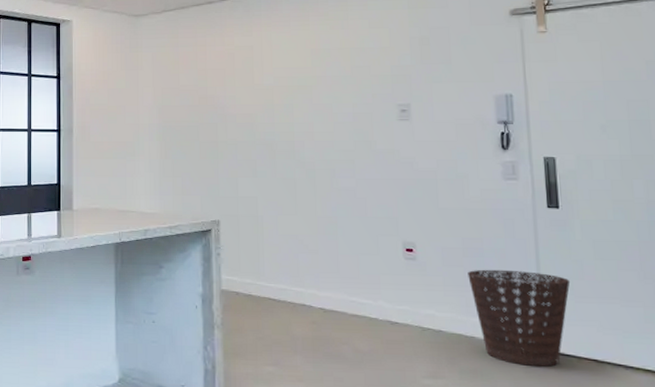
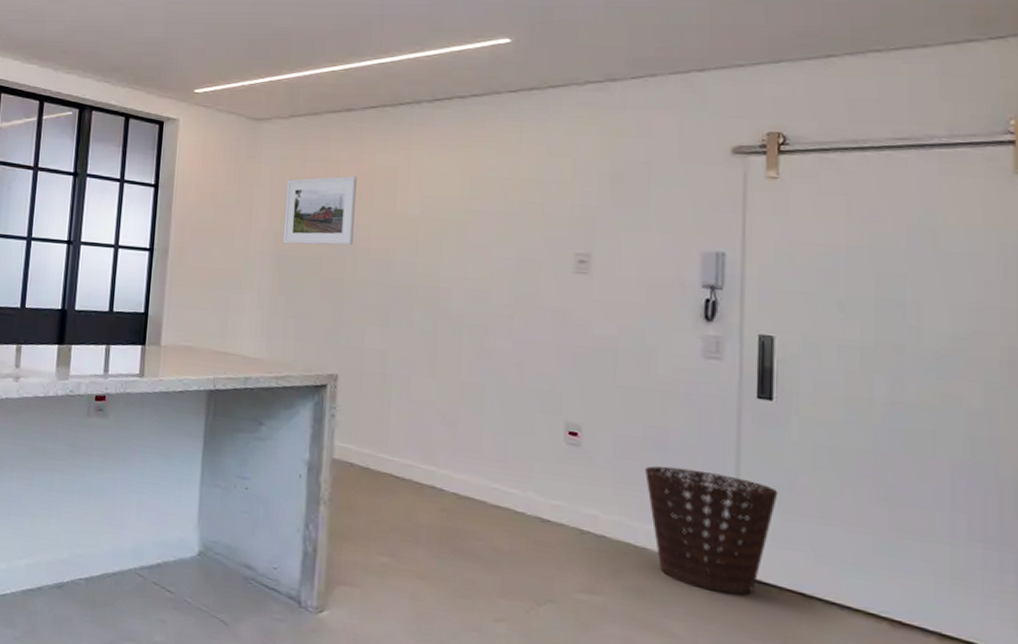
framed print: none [164,56,222,116] -> present [282,176,357,246]

